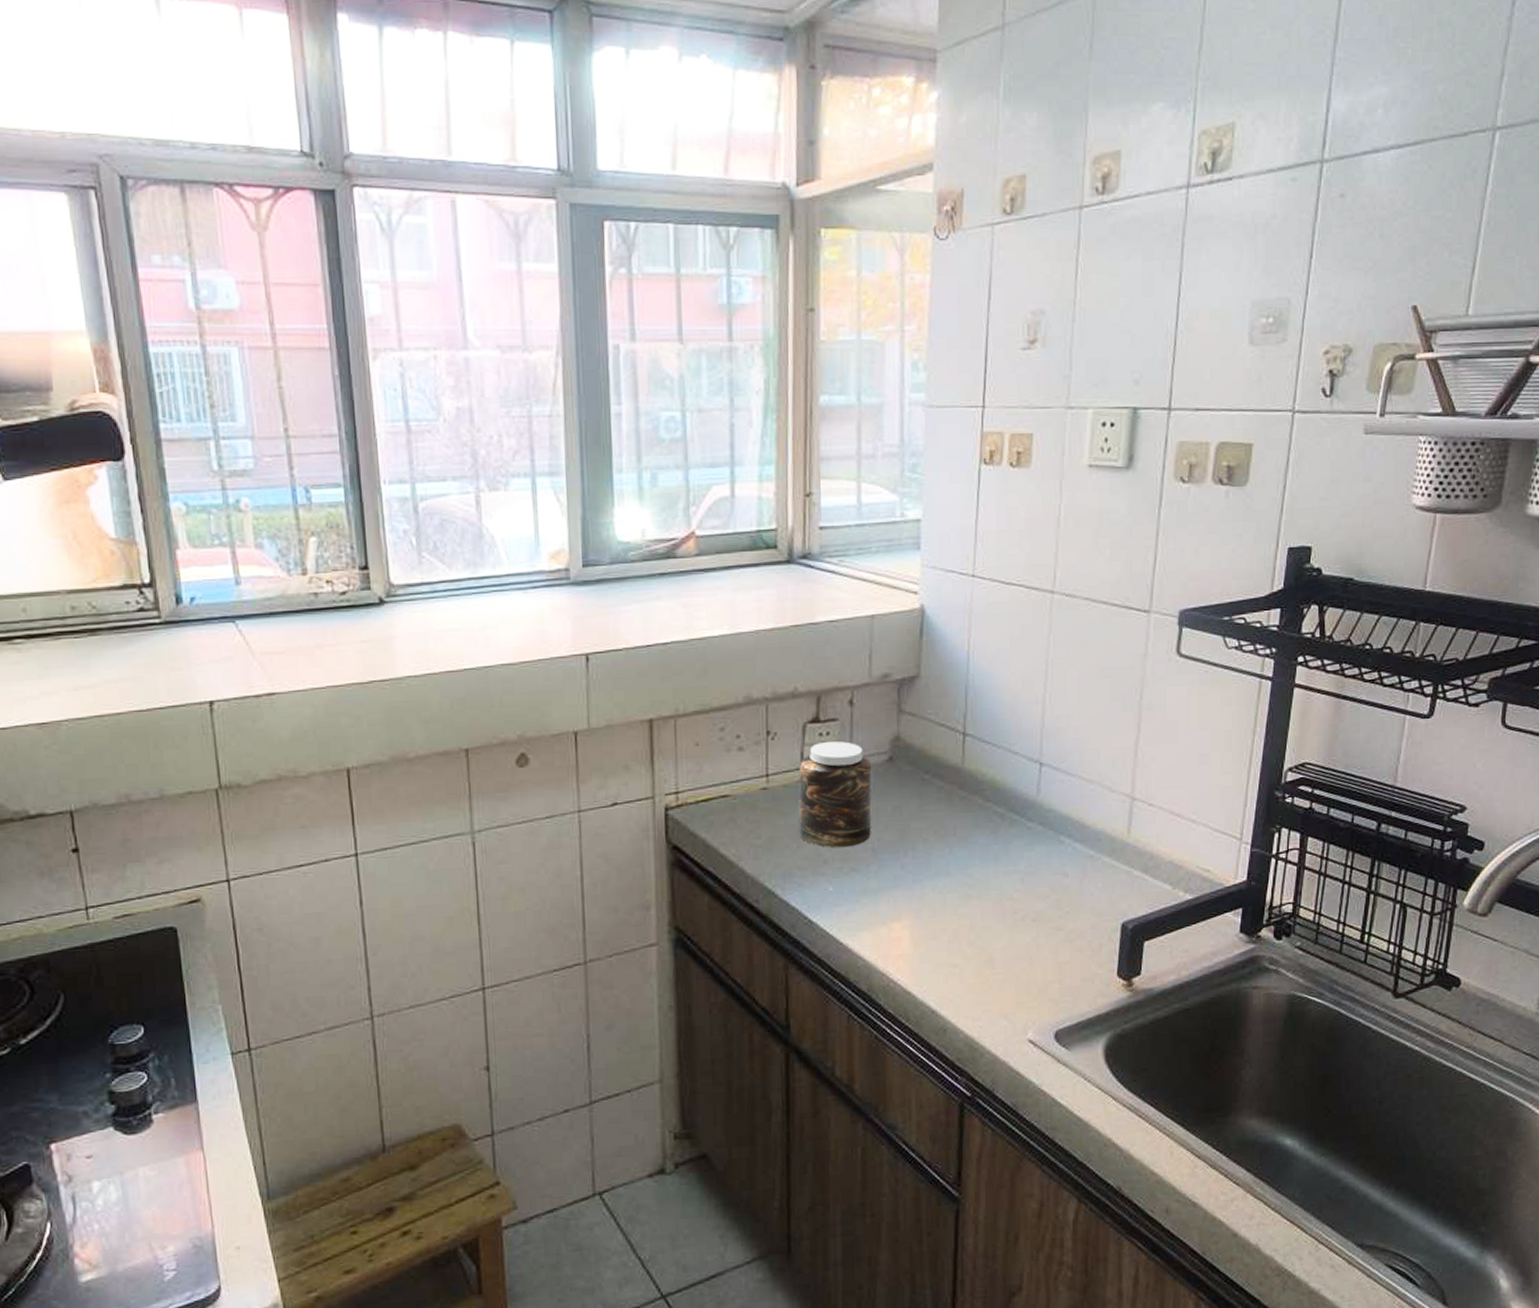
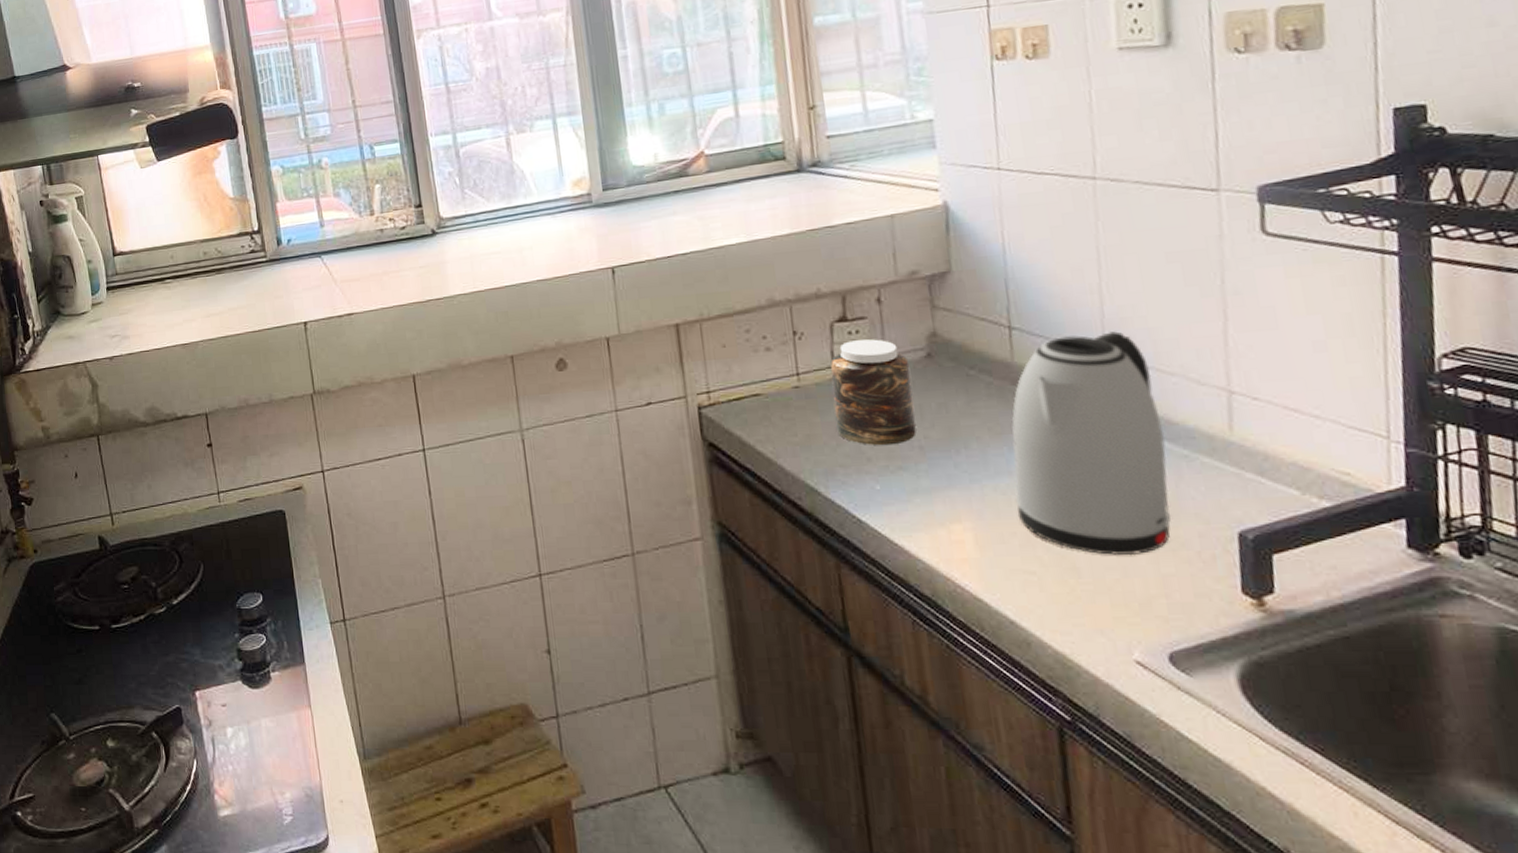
kettle: none [949,740,1078,947] -> present [1011,331,1171,556]

